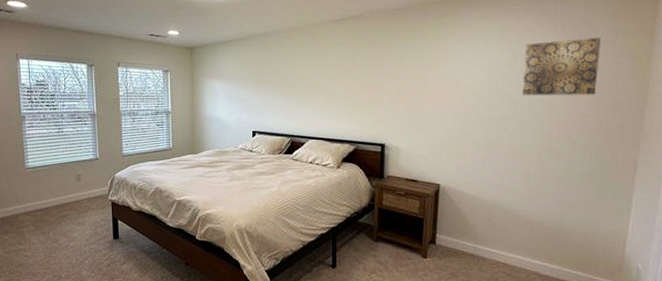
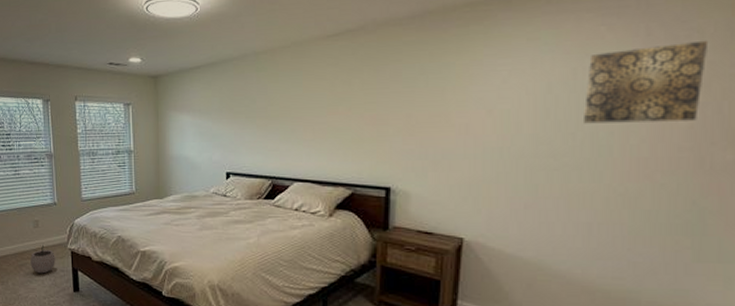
plant pot: none [72,196,96,224] -> present [30,244,55,274]

